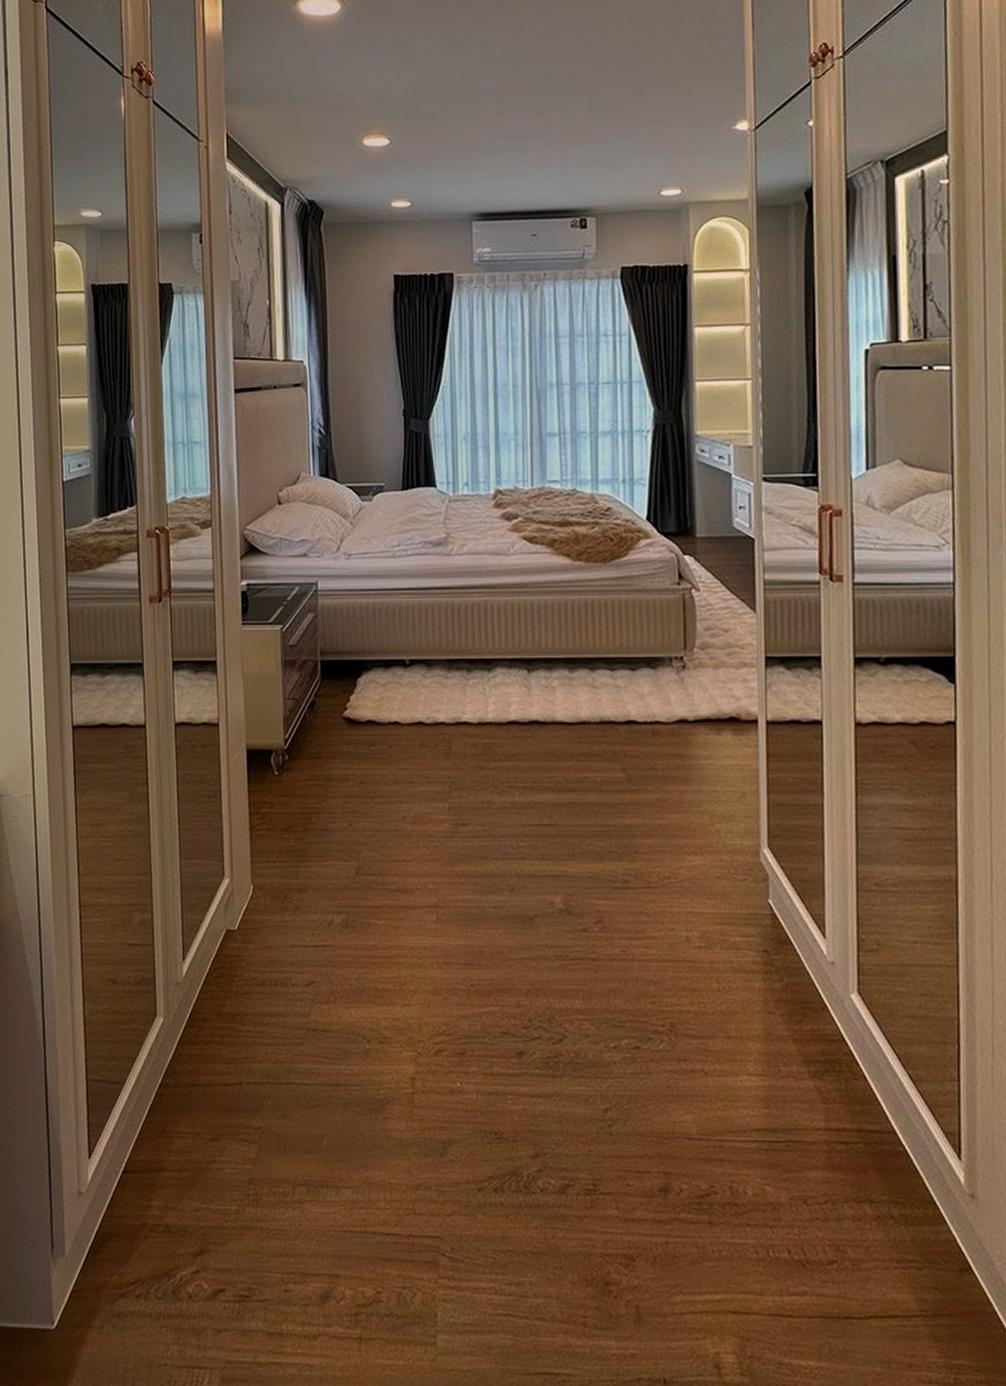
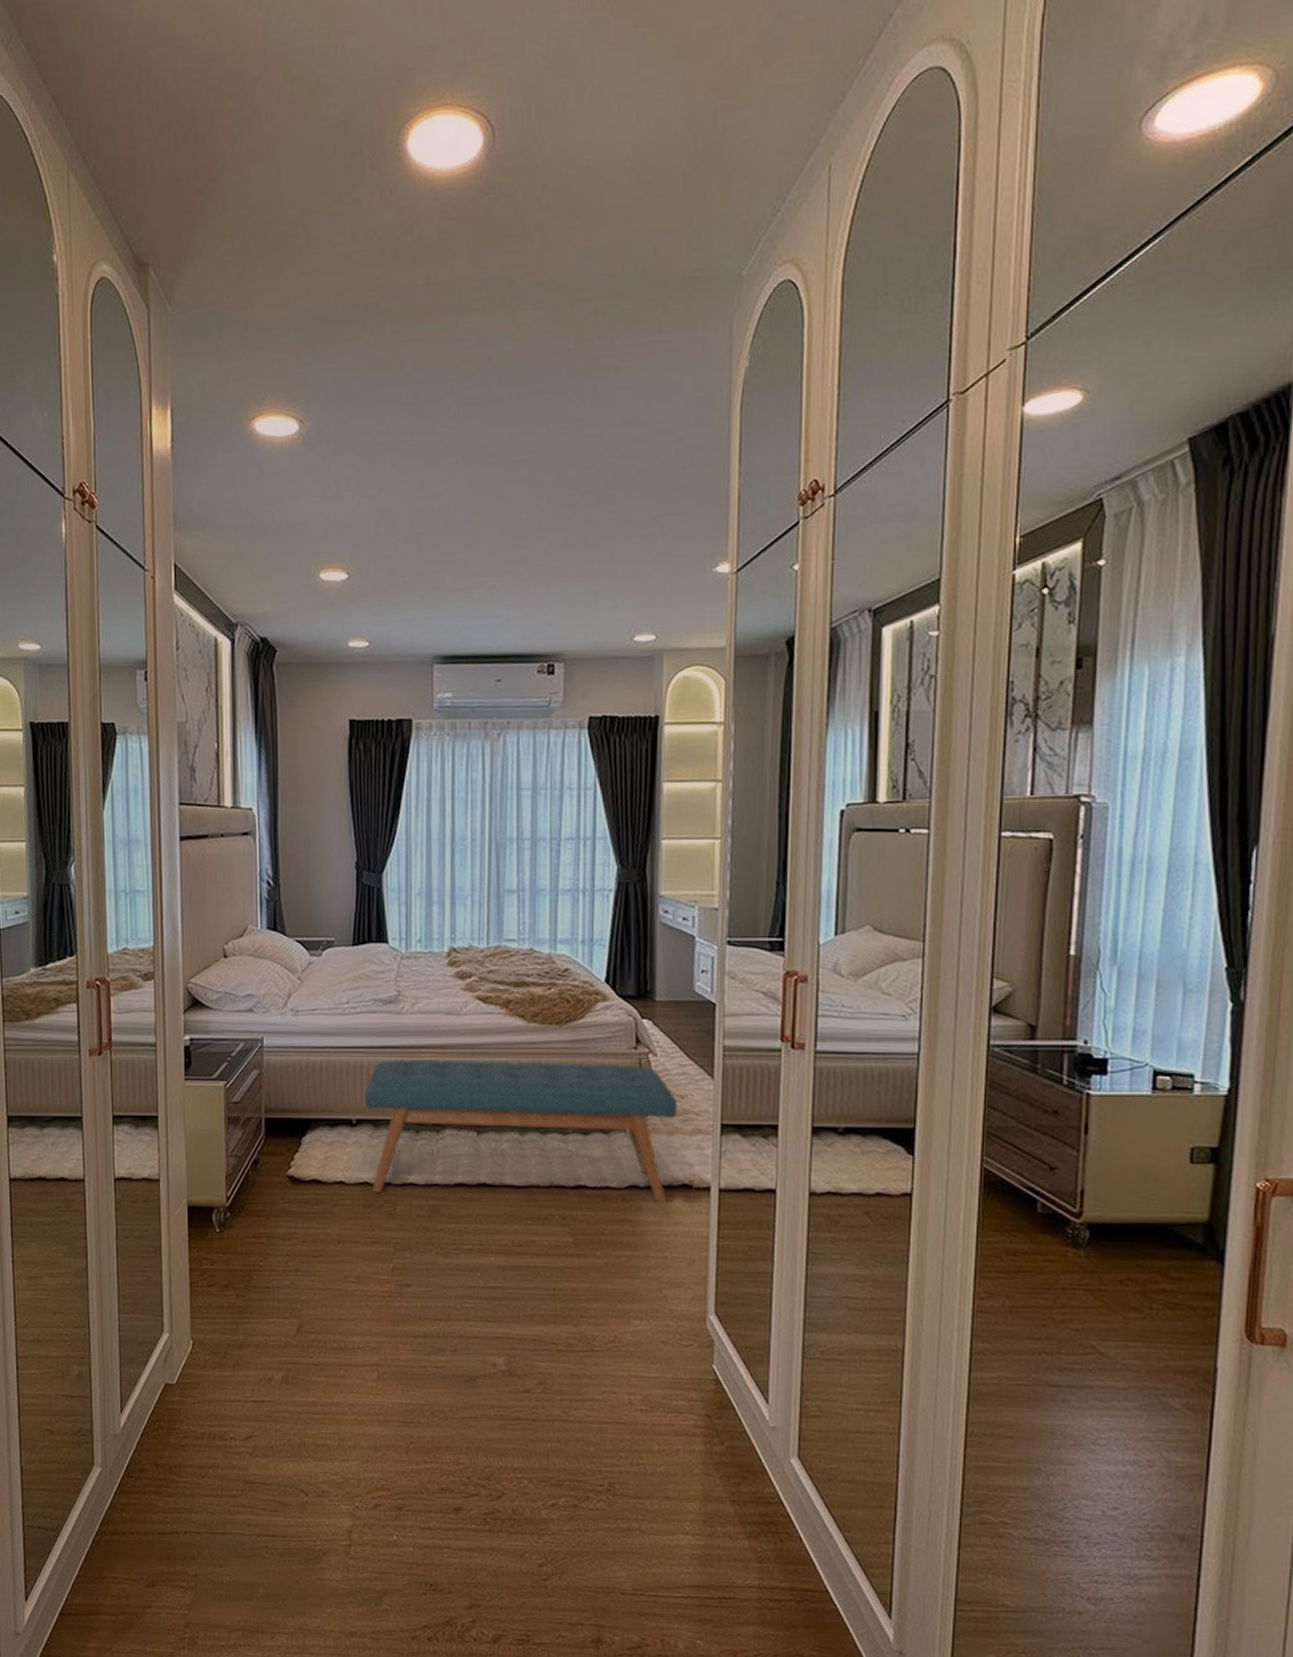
bench: none [416,598,723,738] -> present [364,1058,678,1205]

